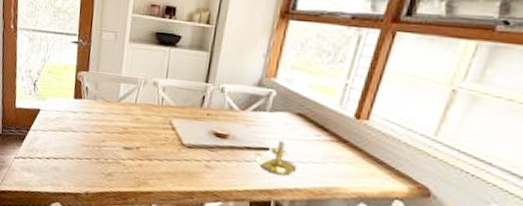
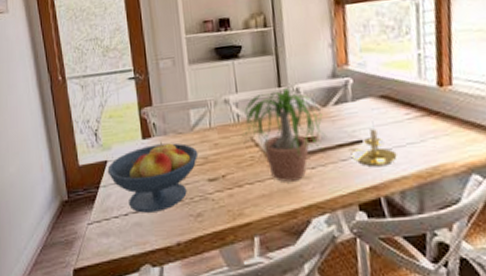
fruit bowl: none [39,104,120,163] -> present [107,141,199,213]
potted plant: none [157,85,240,168] -> present [236,88,326,182]

